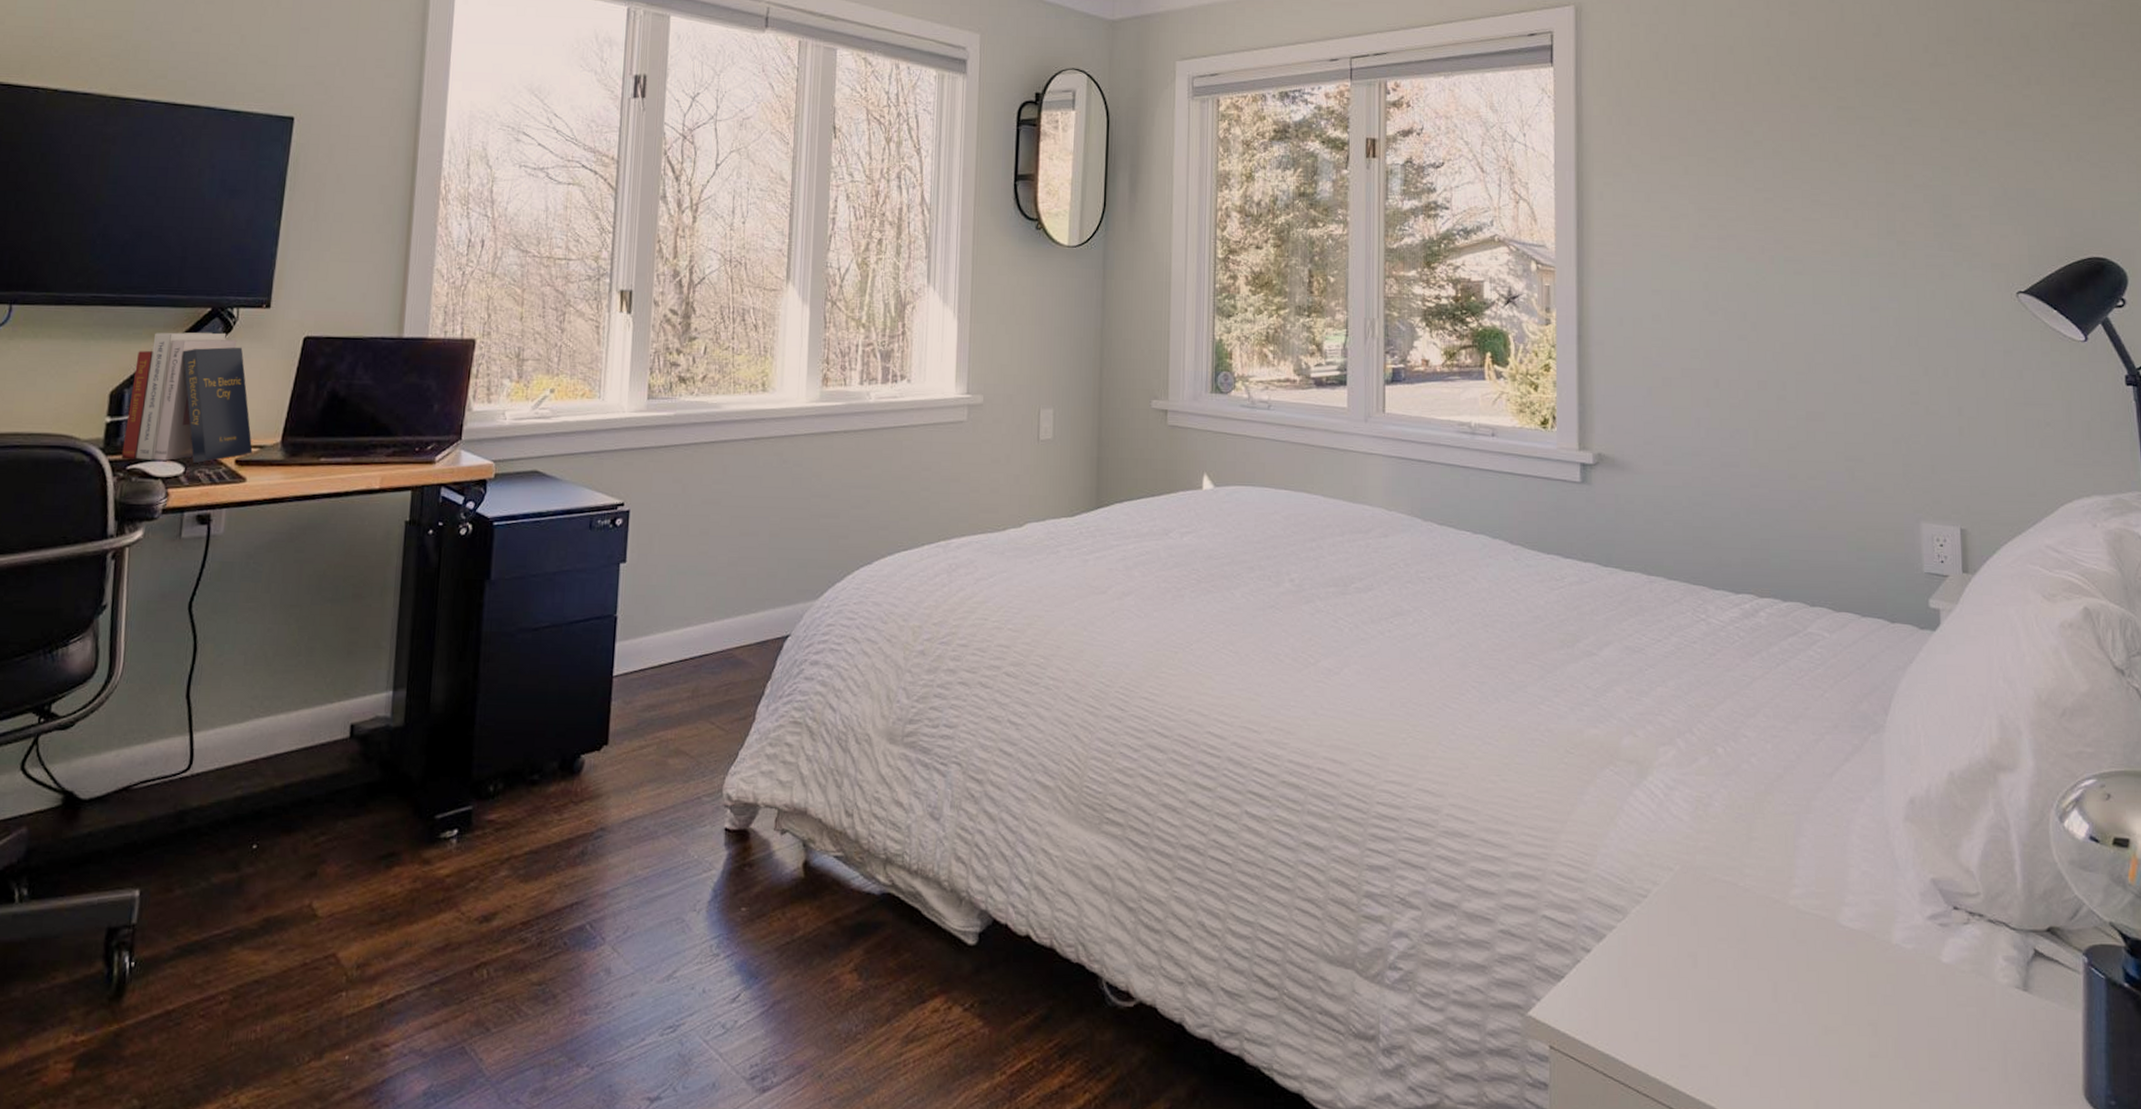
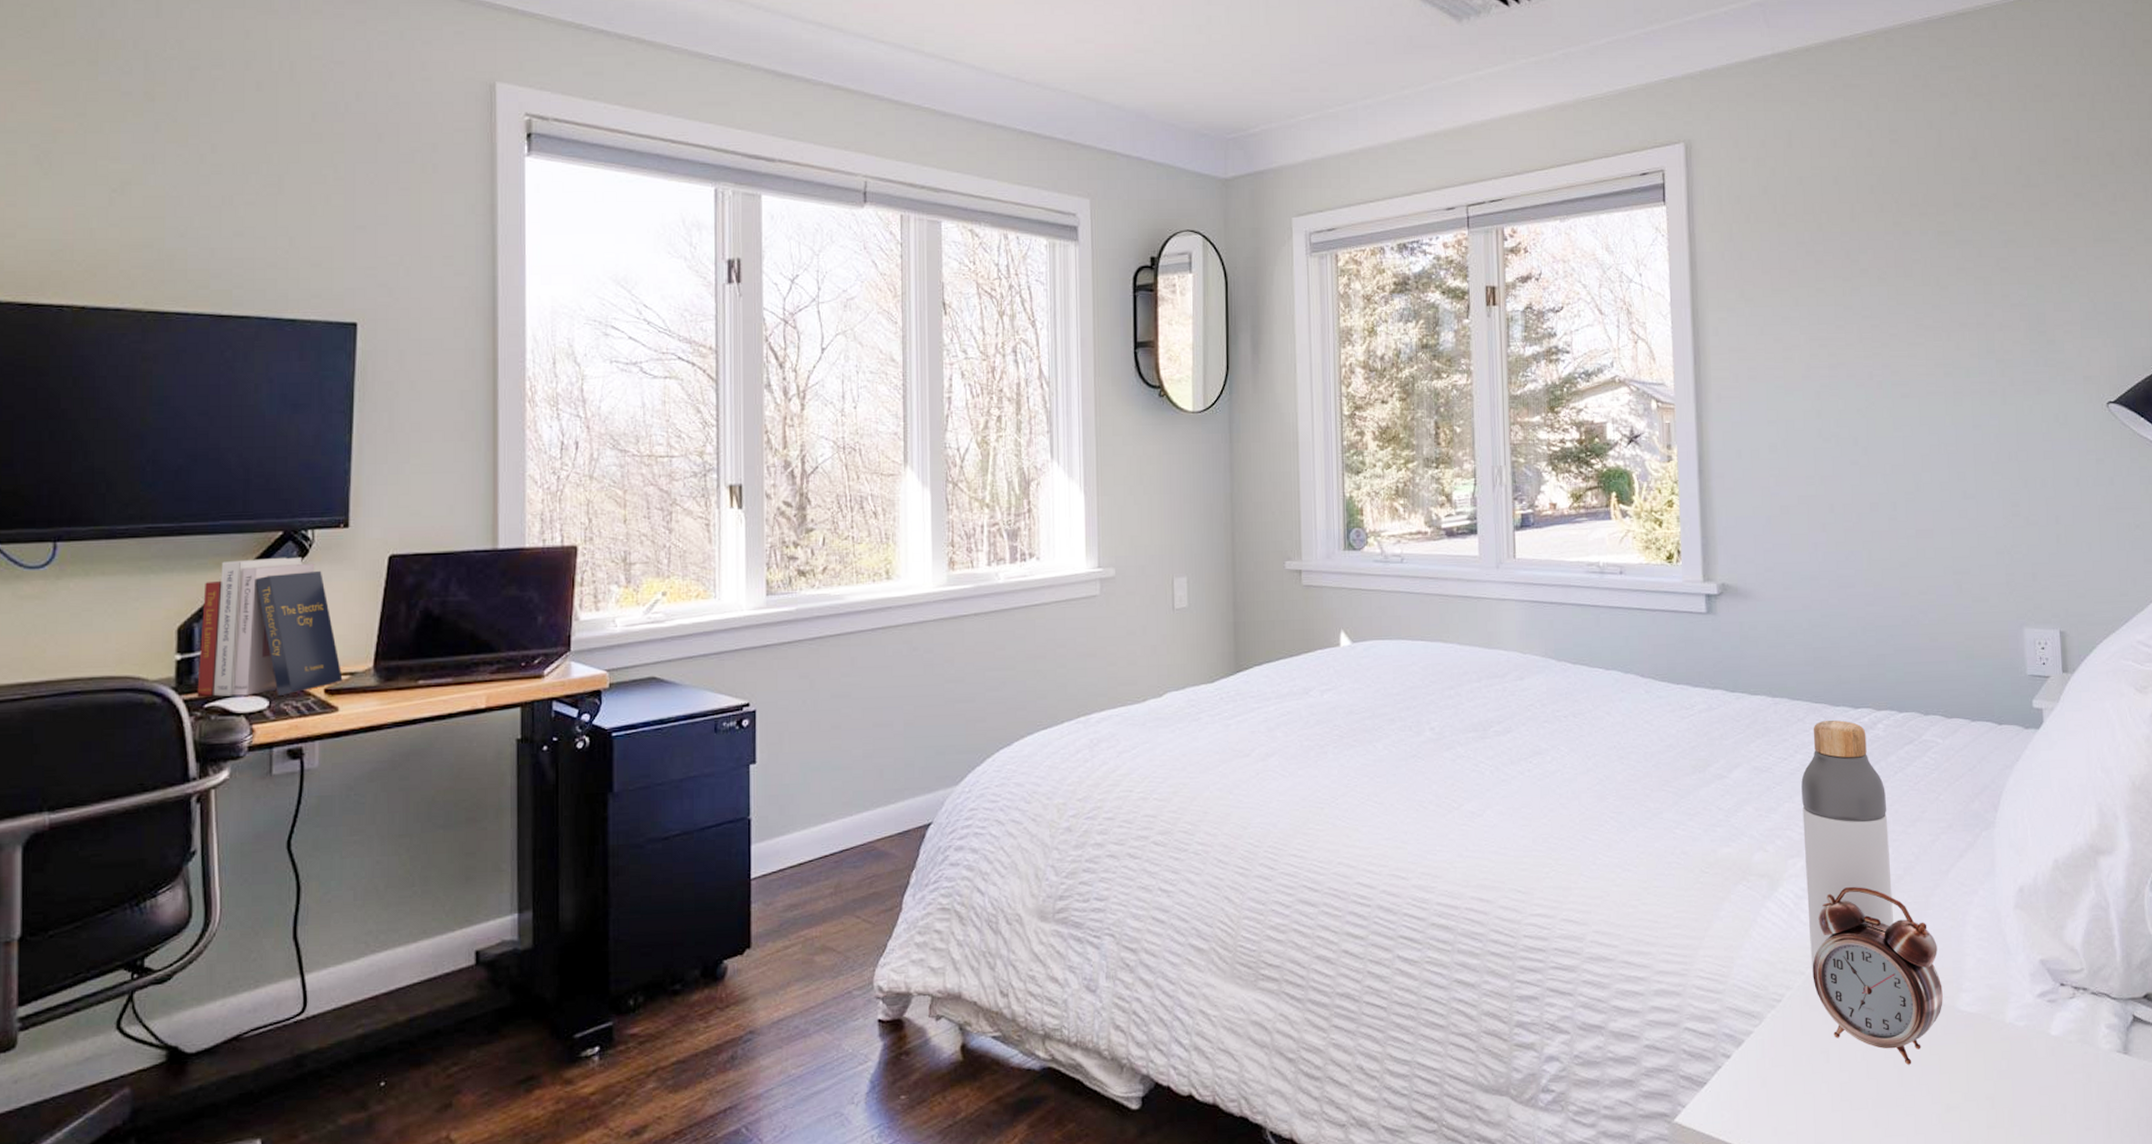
bottle: none [1676,603,1771,870] -> present [1801,720,1893,973]
alarm clock: none [1681,781,1823,979] -> present [1812,886,1943,1065]

